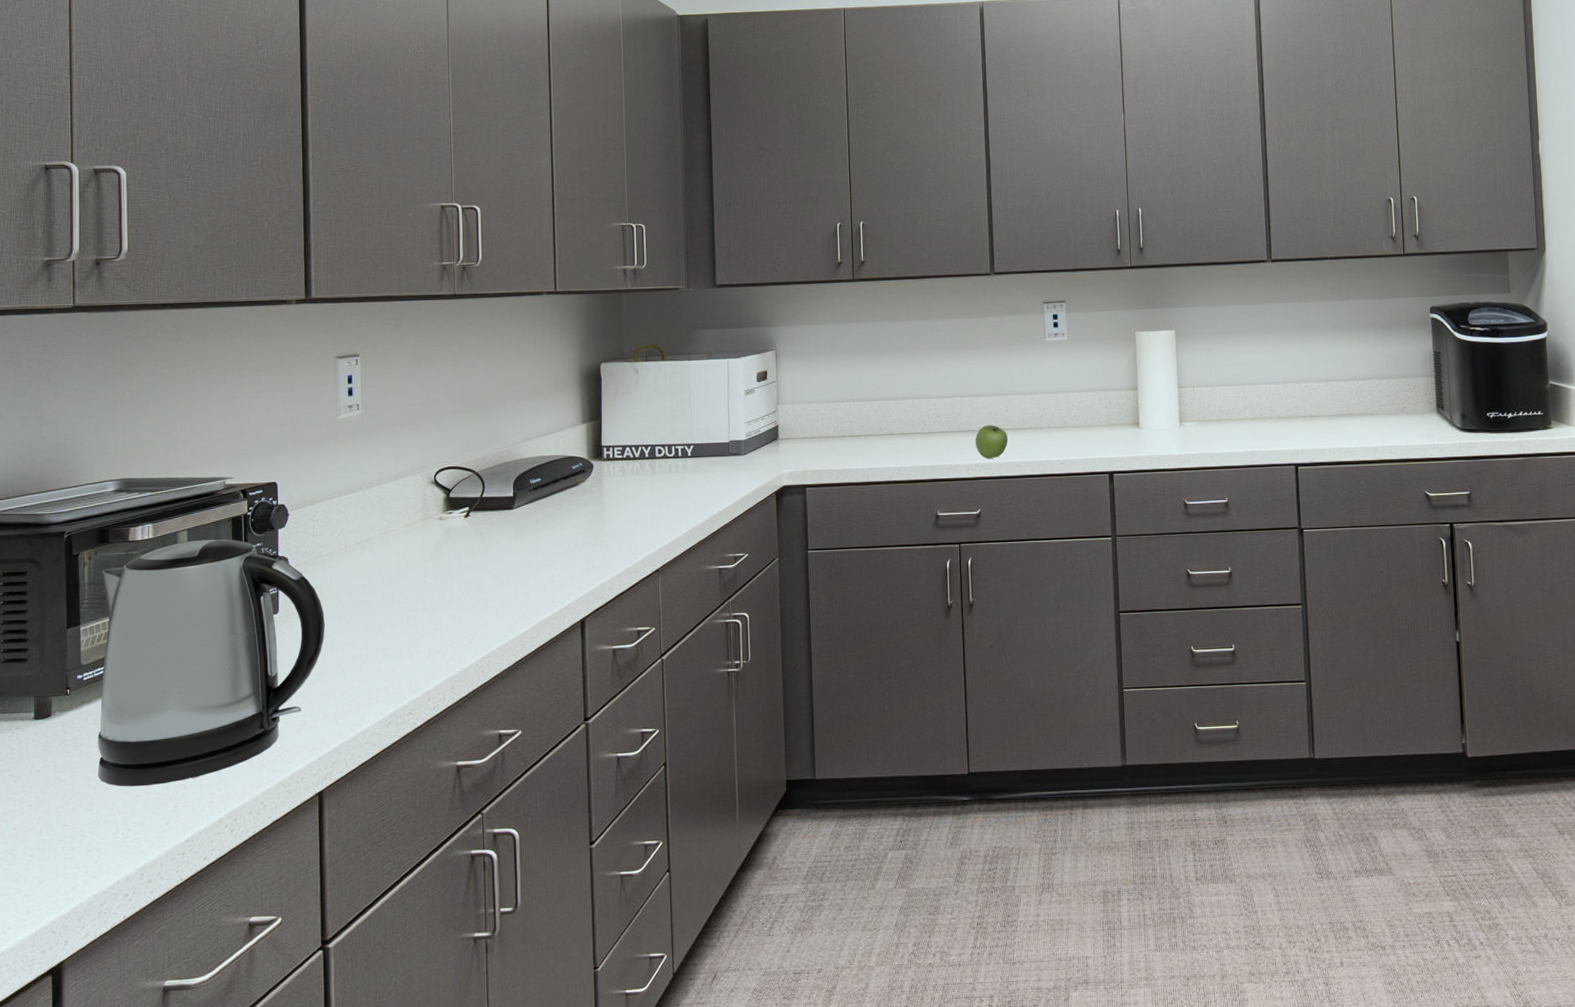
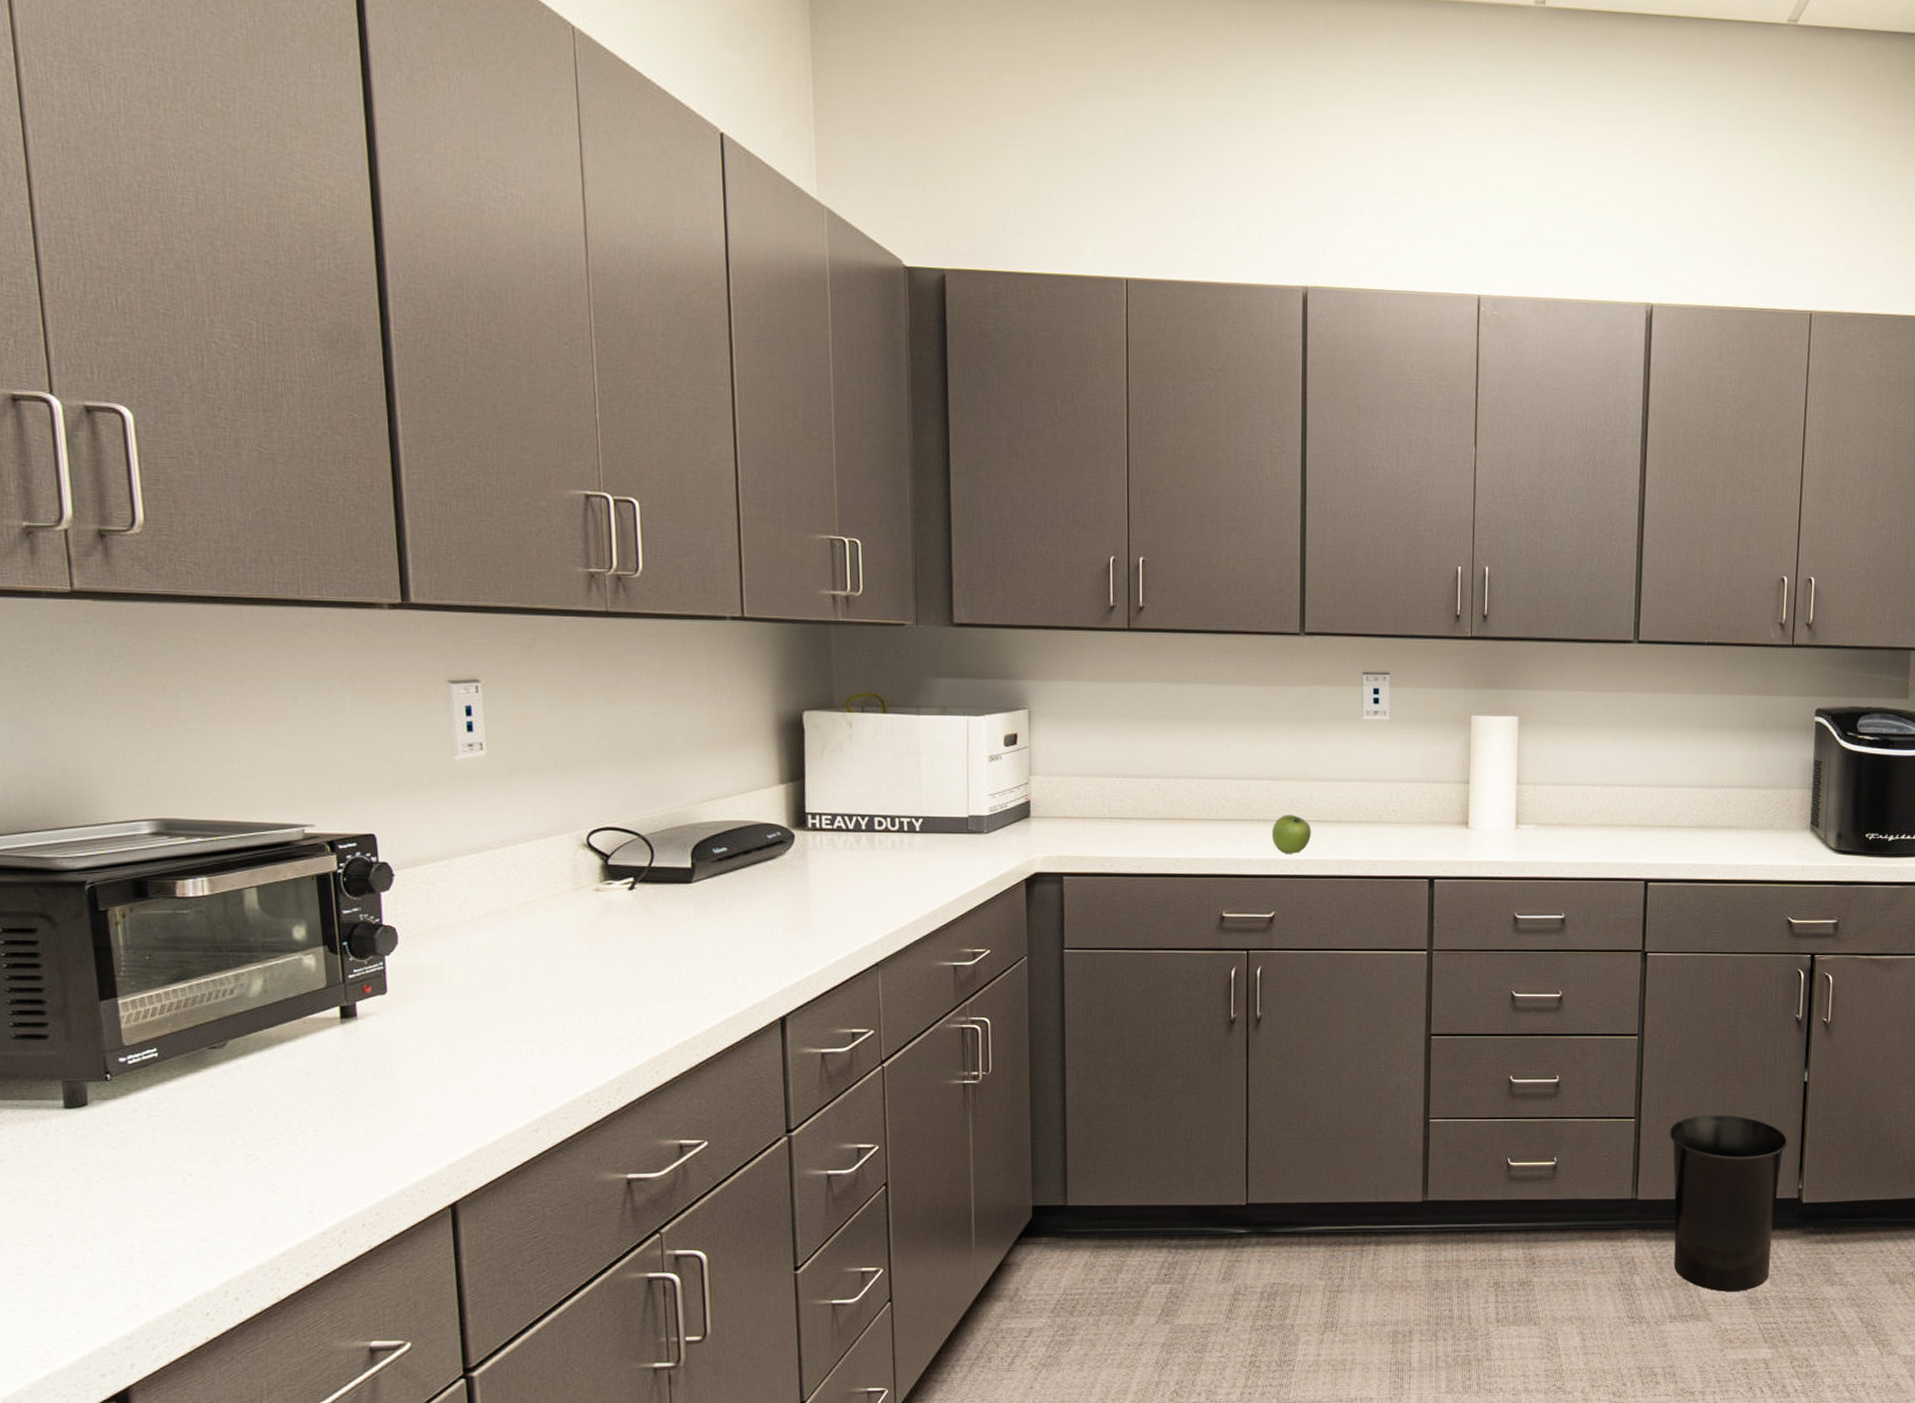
kettle: present [97,539,325,787] -> none [141,900,450,1191]
waste bin: none [1338,675,1447,846] -> present [1669,1114,1788,1292]

